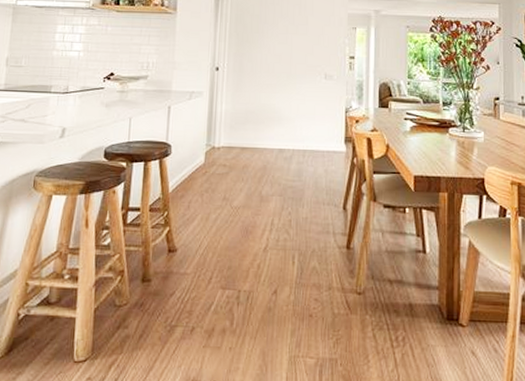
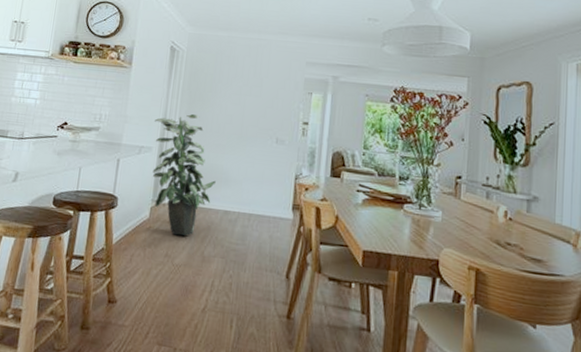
indoor plant: none [204,55,269,178] -> present [152,113,216,236]

